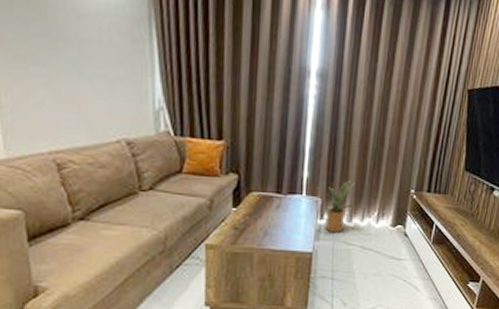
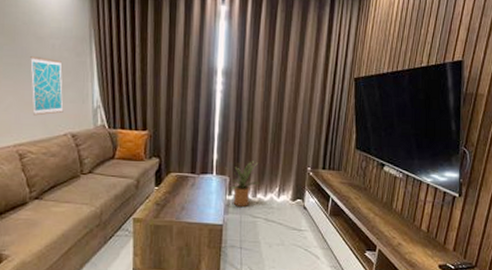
wall art: none [69,39,115,116] -> present [30,57,64,116]

